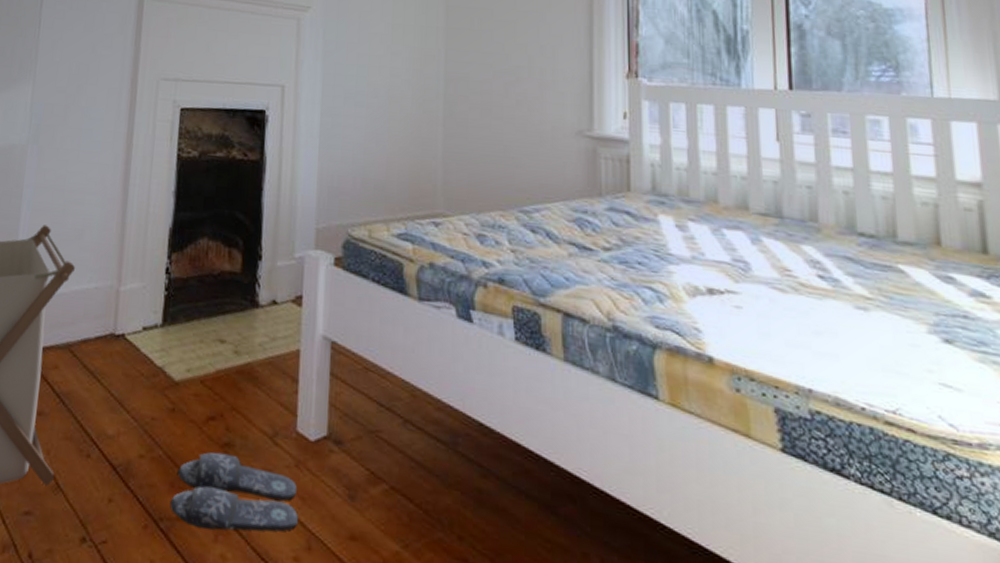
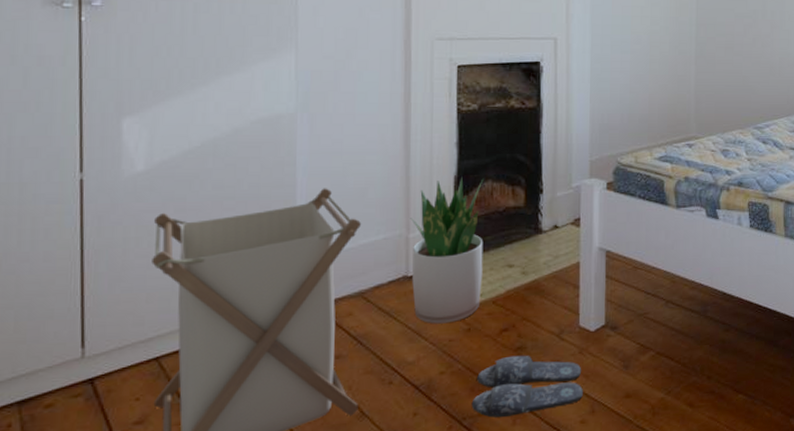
planter: none [118,229,200,398] -> present [410,176,484,324]

